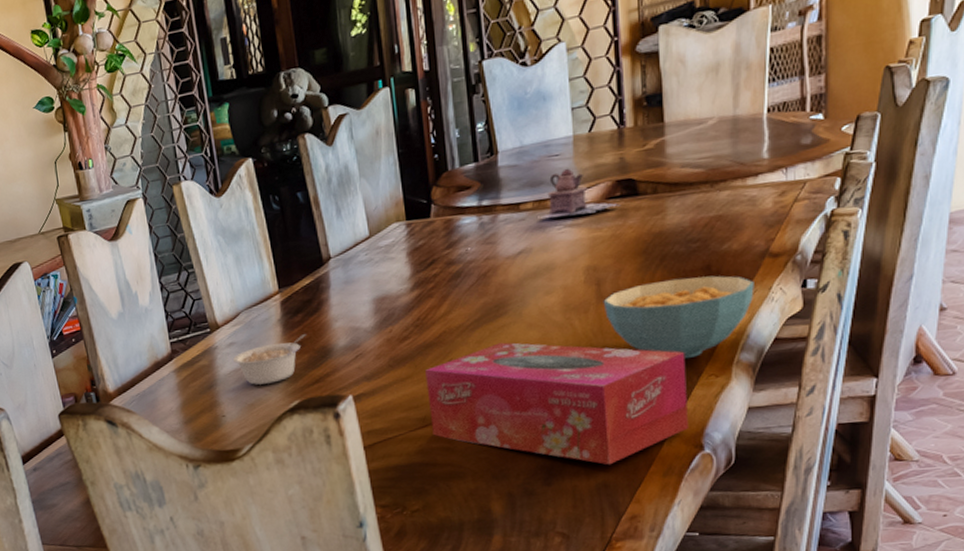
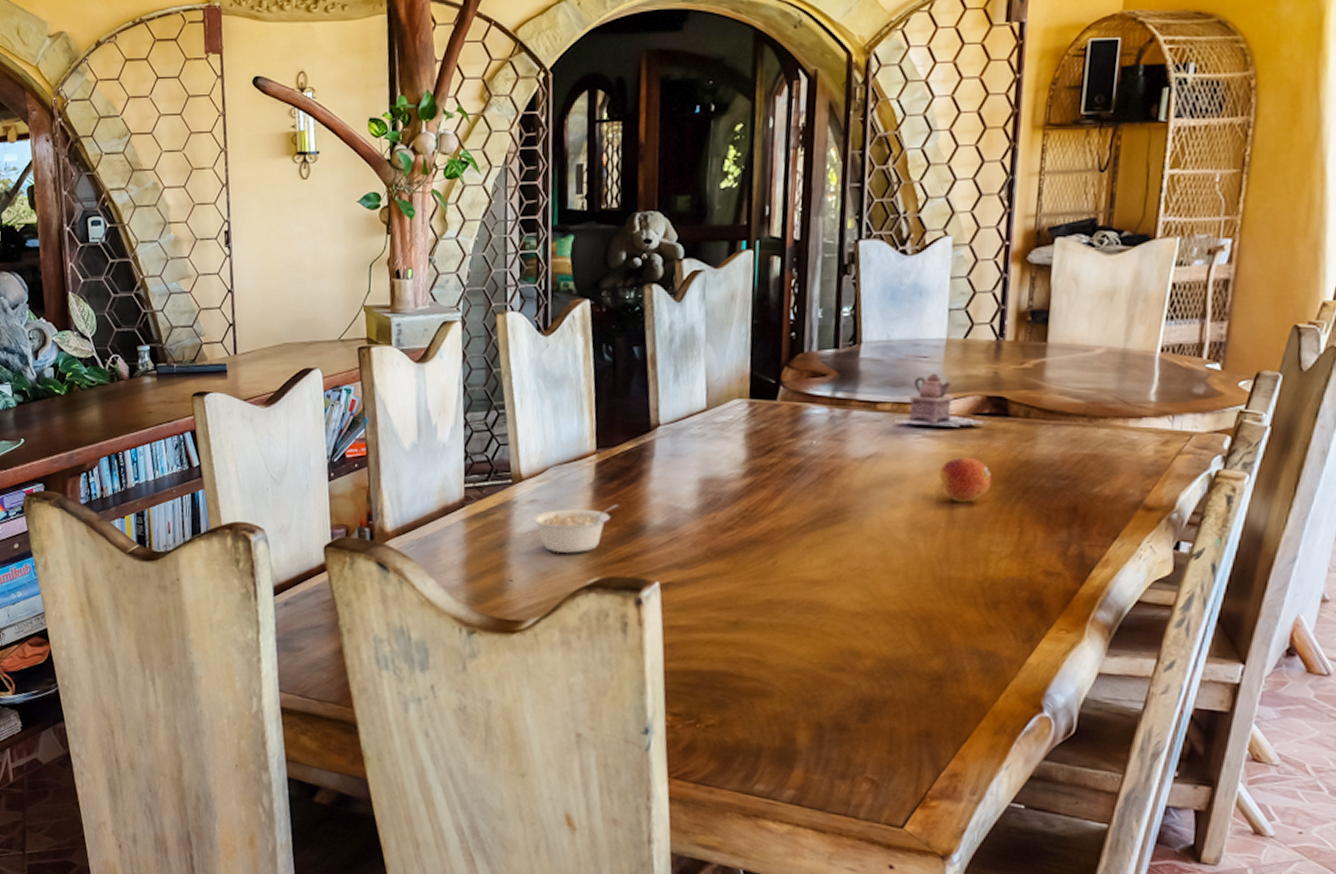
tissue box: present [425,342,688,465] -> none [743,552,1037,711]
fruit: none [584,237,632,280] -> present [939,456,992,503]
cereal bowl: present [603,275,754,358] -> none [953,515,1123,606]

